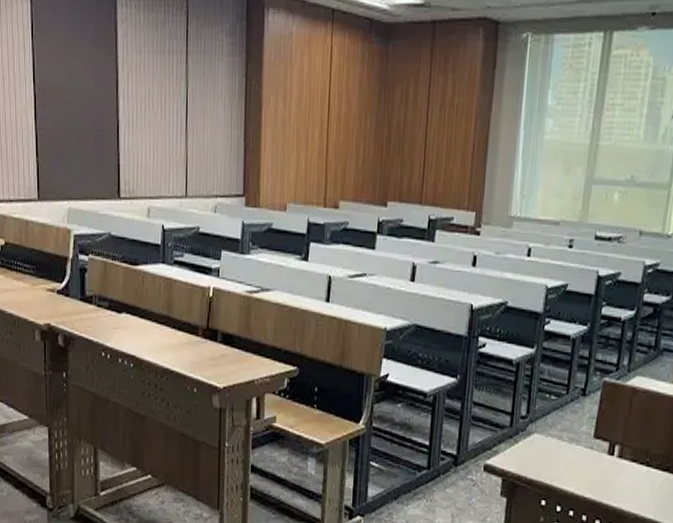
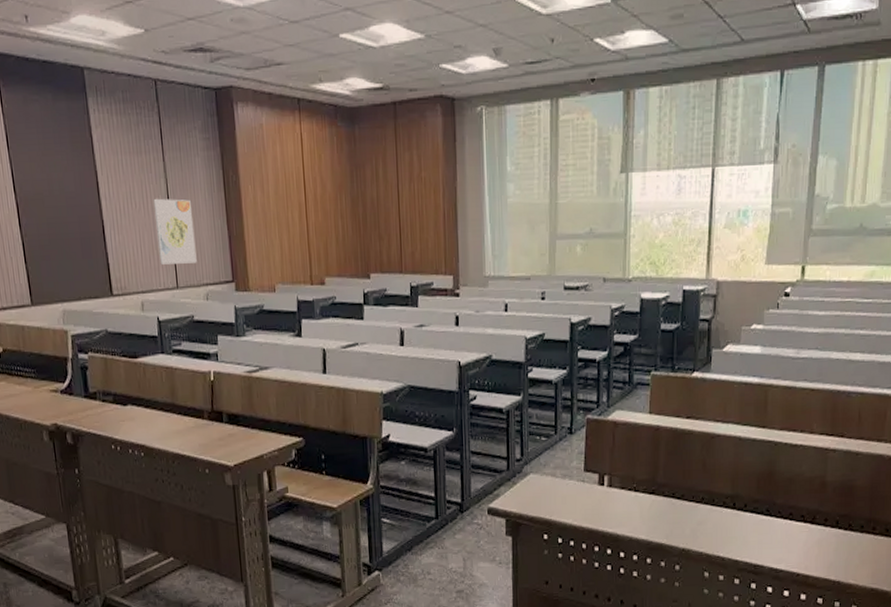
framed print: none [171,101,210,173] -> present [153,198,197,265]

